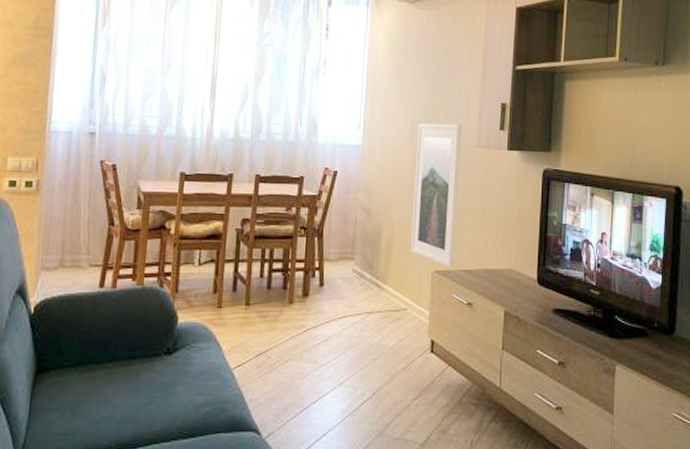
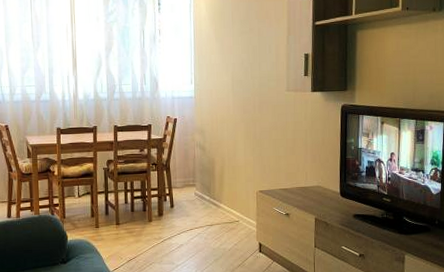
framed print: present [410,123,461,268] -> none [238,74,274,188]

